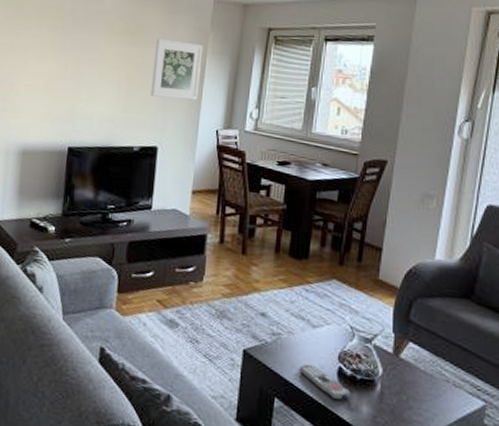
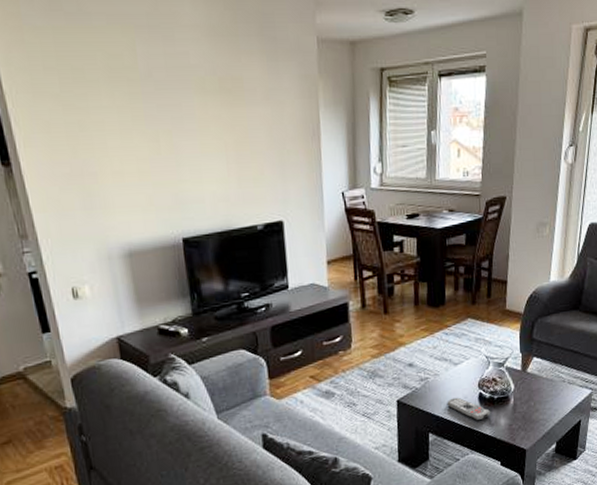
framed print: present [151,38,203,100] -> none [260,94,317,164]

